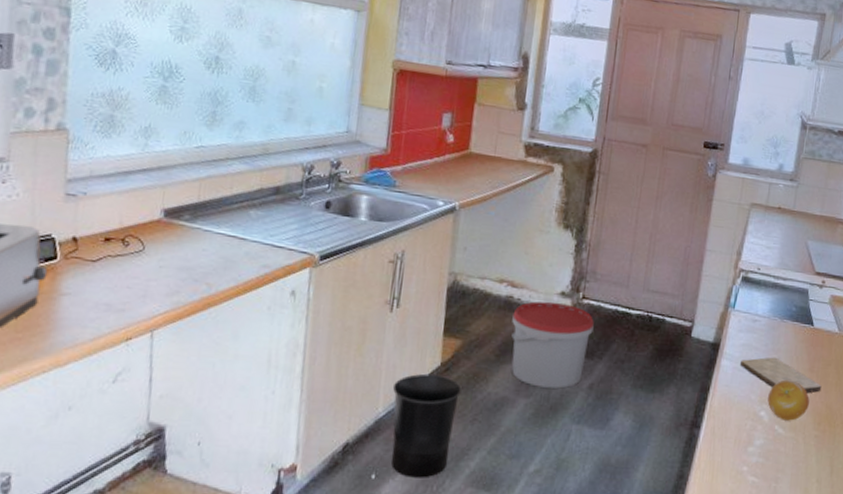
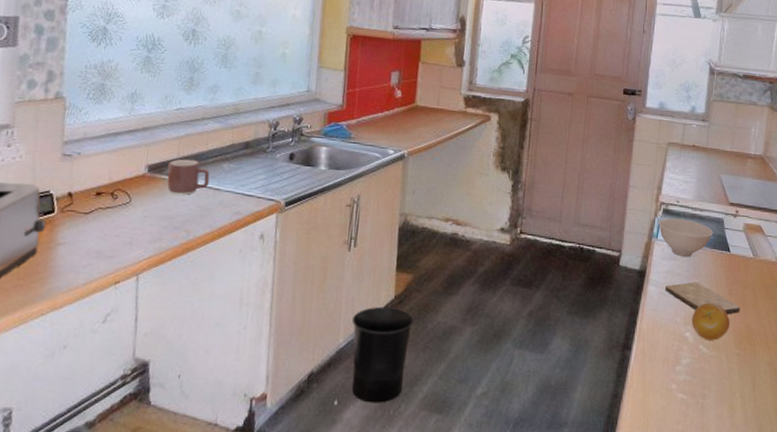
mug: none [185,203,235,244] -> present [167,159,210,195]
bucket: present [511,301,594,389] -> none [457,237,531,317]
bowl: none [736,286,796,329] -> present [658,218,713,257]

